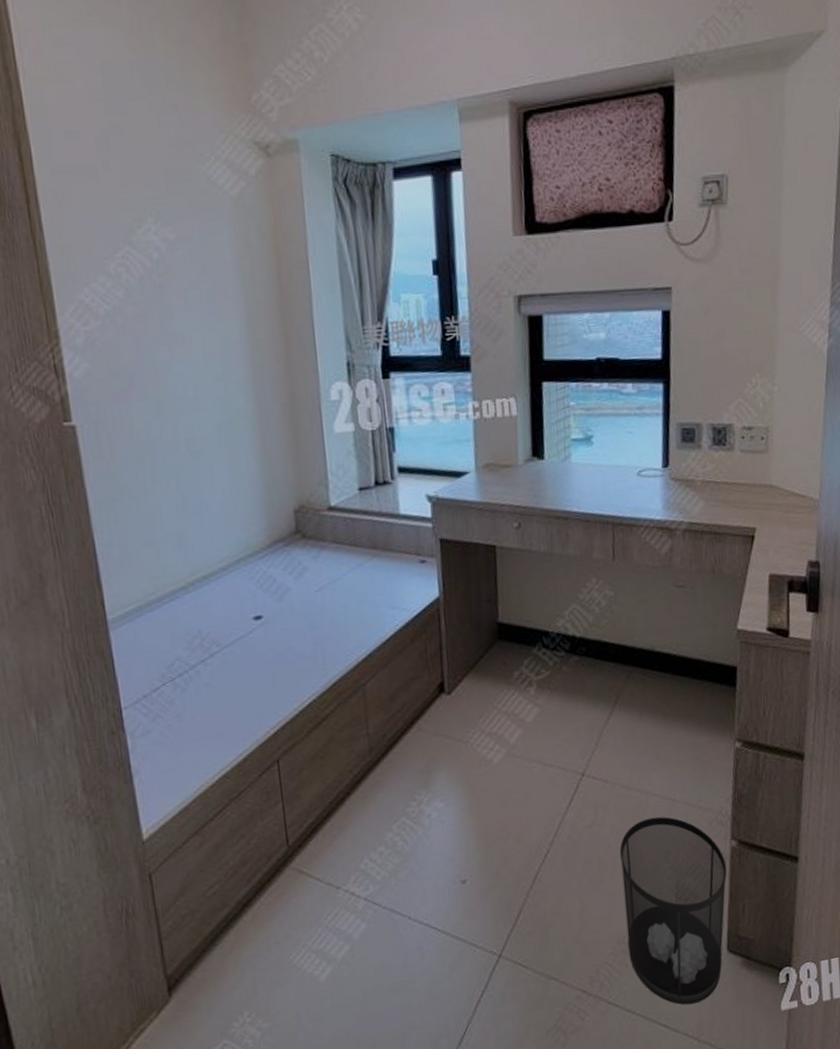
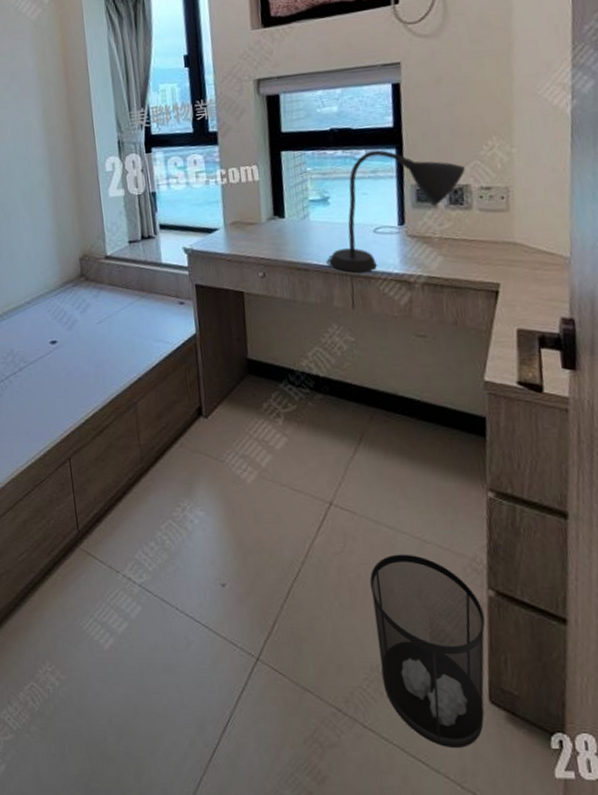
desk lamp: none [587,384,729,521] -> present [326,150,465,273]

